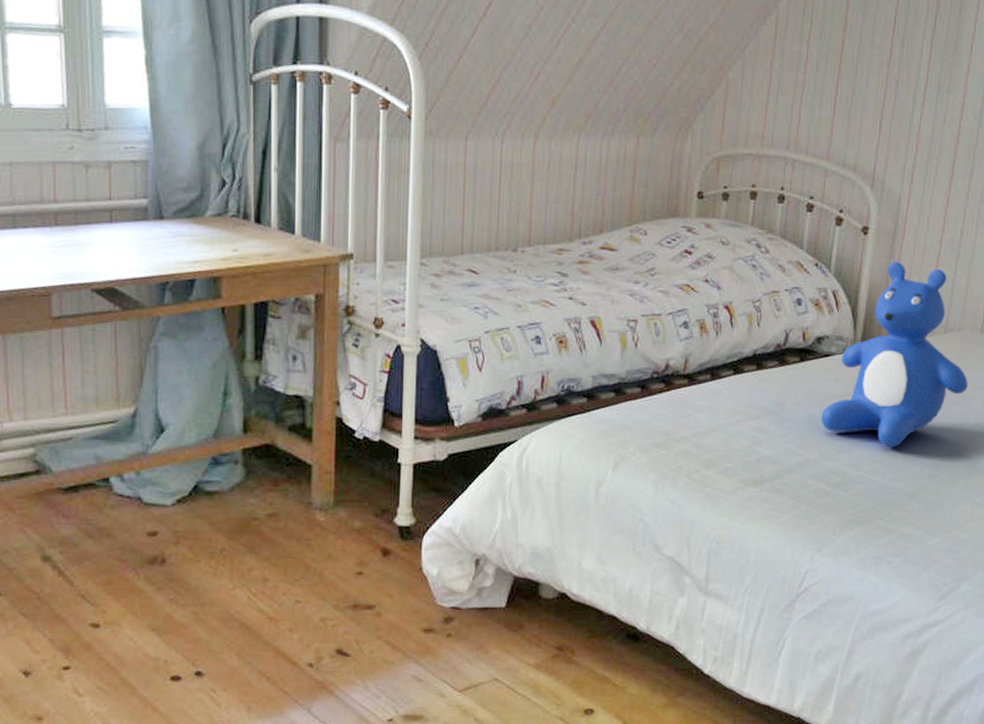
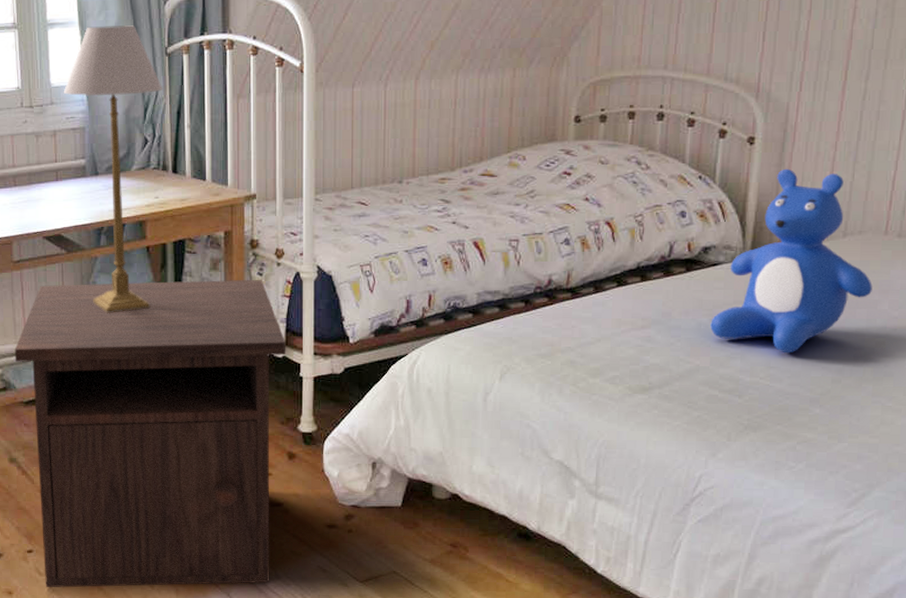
nightstand: none [51,348,384,711] -> present [14,279,286,588]
table lamp: none [121,40,246,384] -> present [63,25,163,313]

